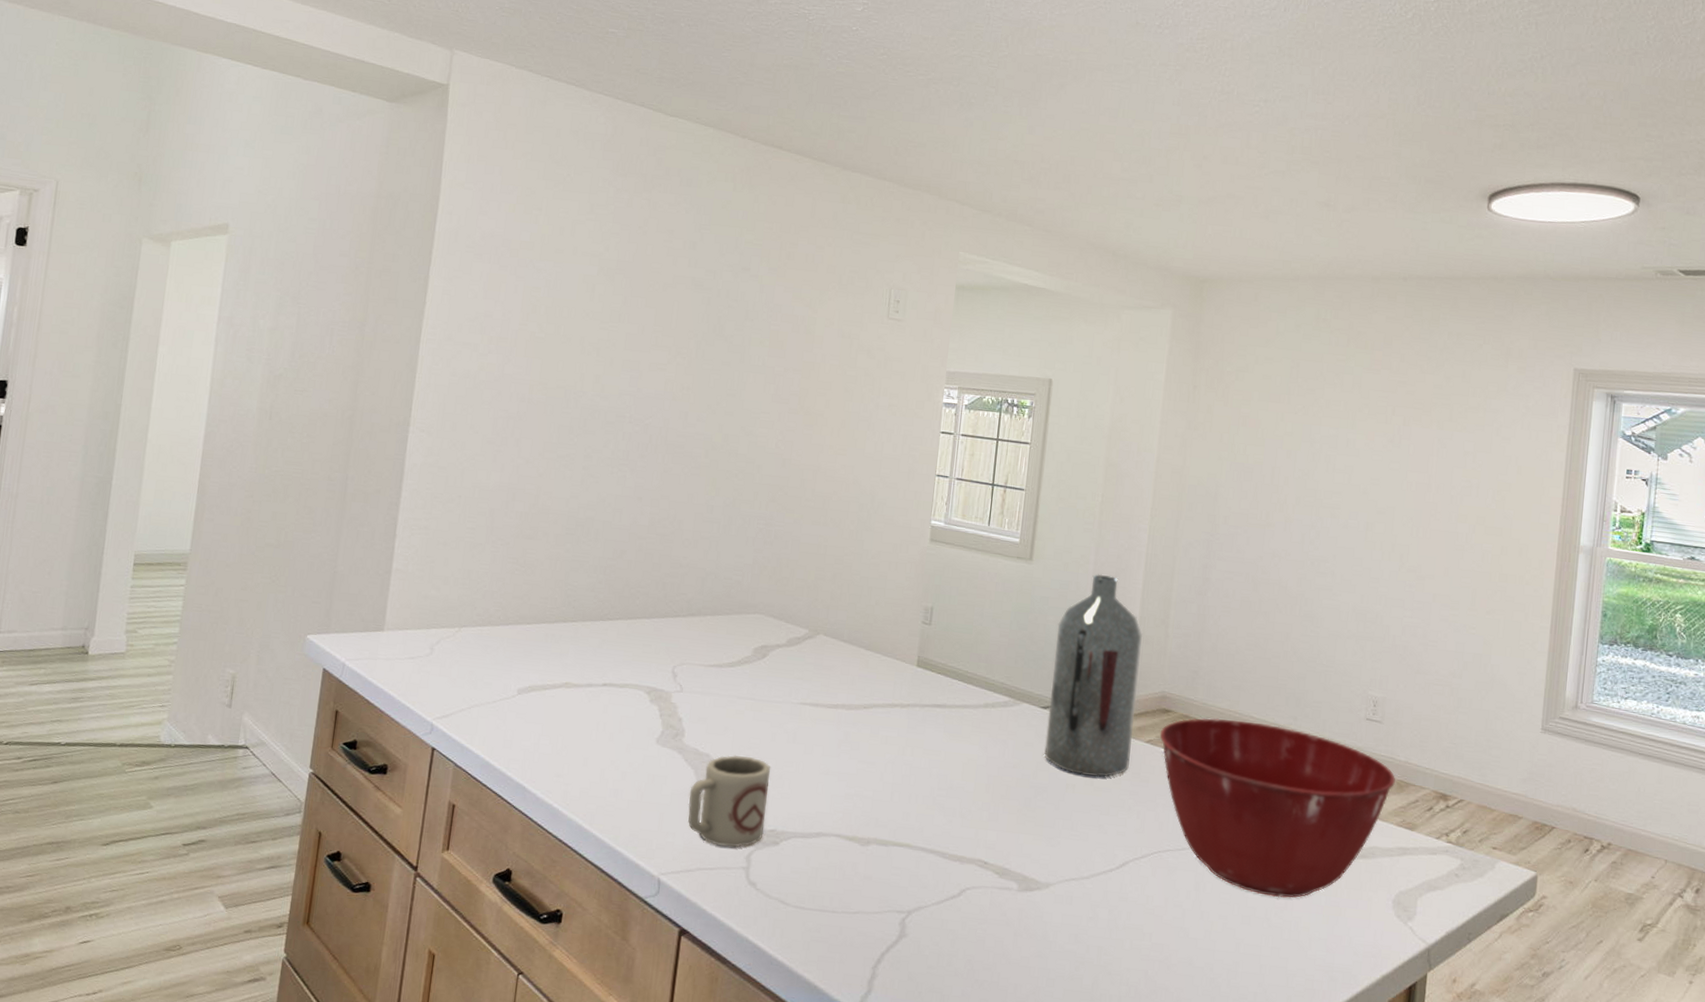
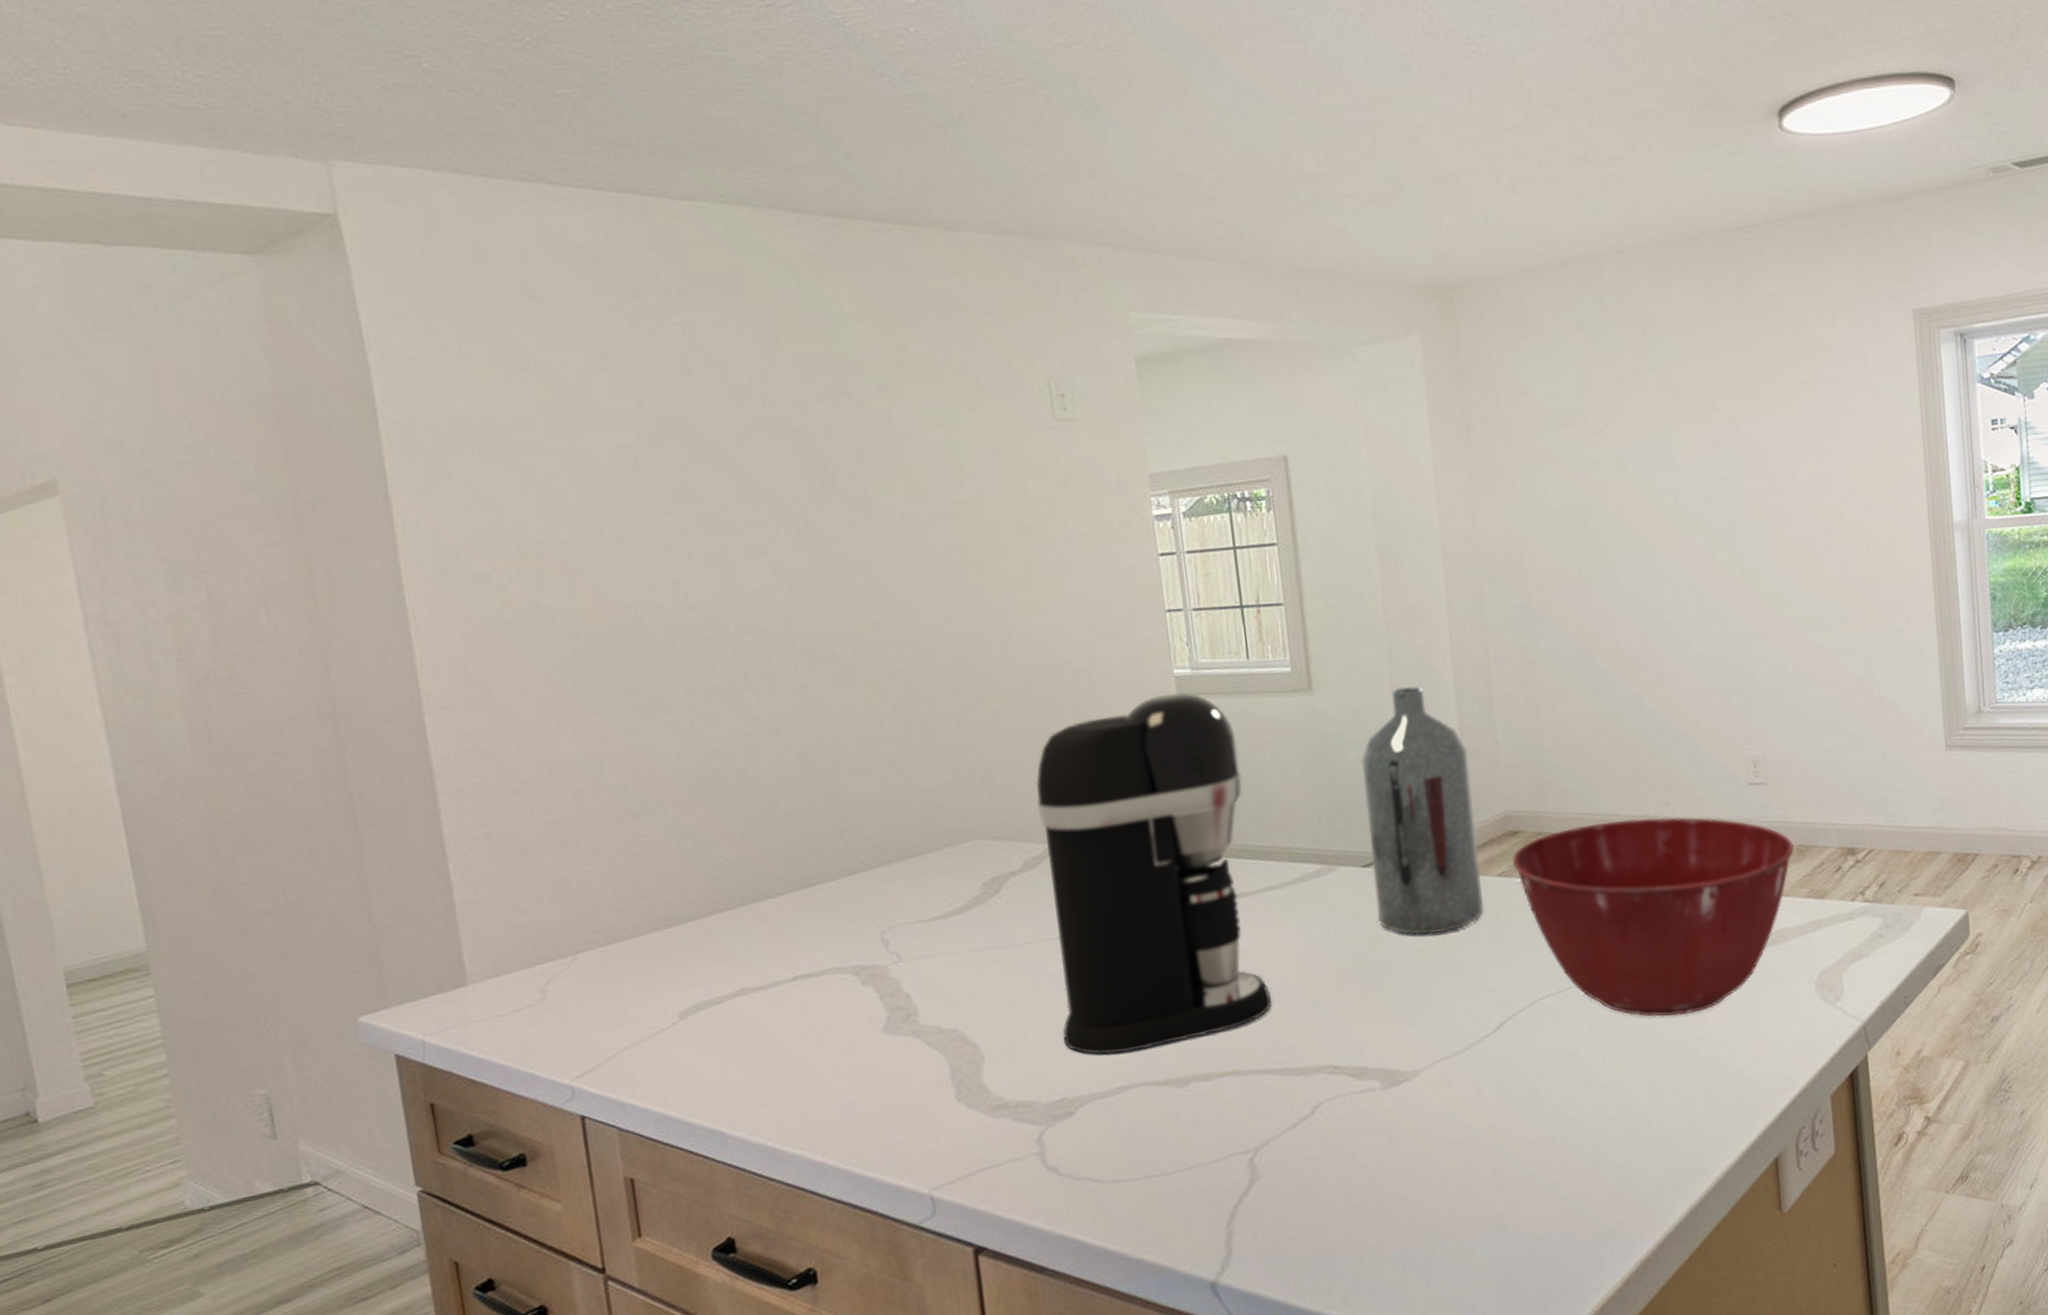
cup: present [688,754,771,848] -> none [943,1018,1052,1137]
coffee maker: none [784,537,967,811] -> present [1036,692,1272,1055]

